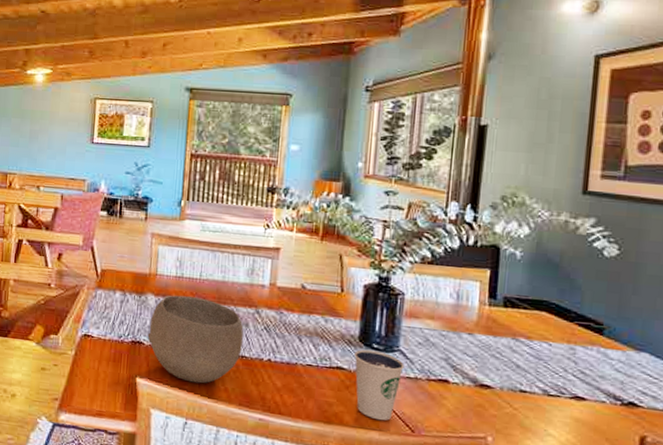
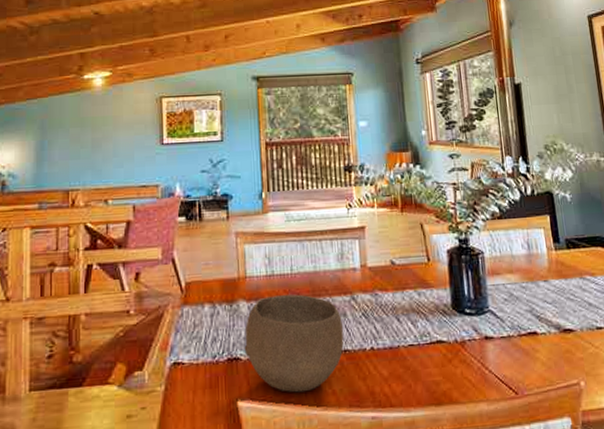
dixie cup: present [354,349,404,421] -> none [450,315,497,390]

